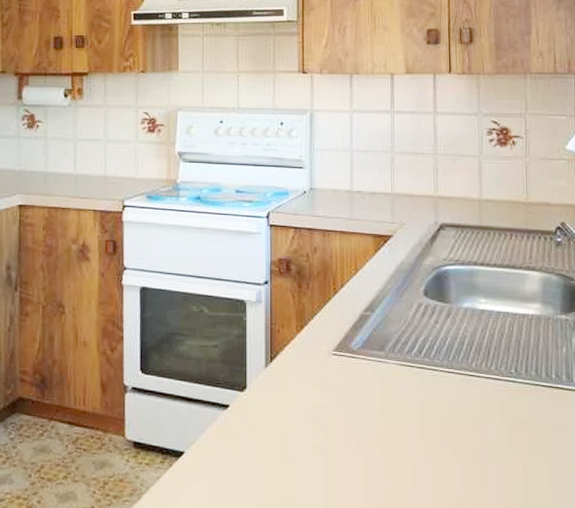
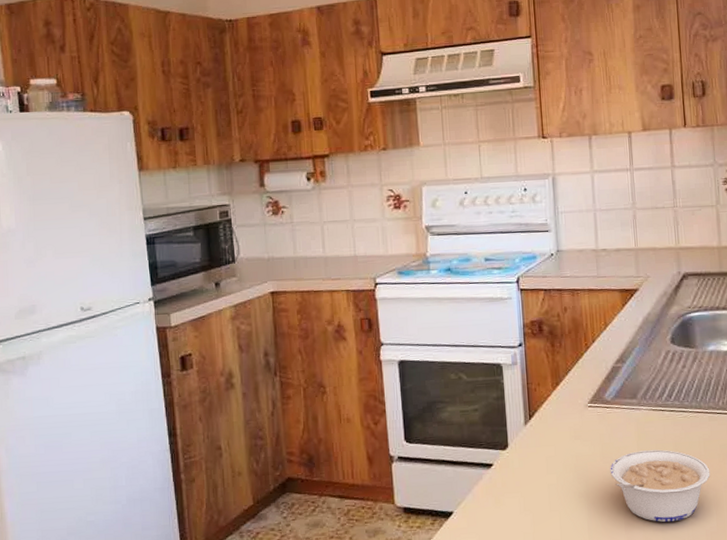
legume: none [352,407,459,488] -> present [610,449,710,522]

